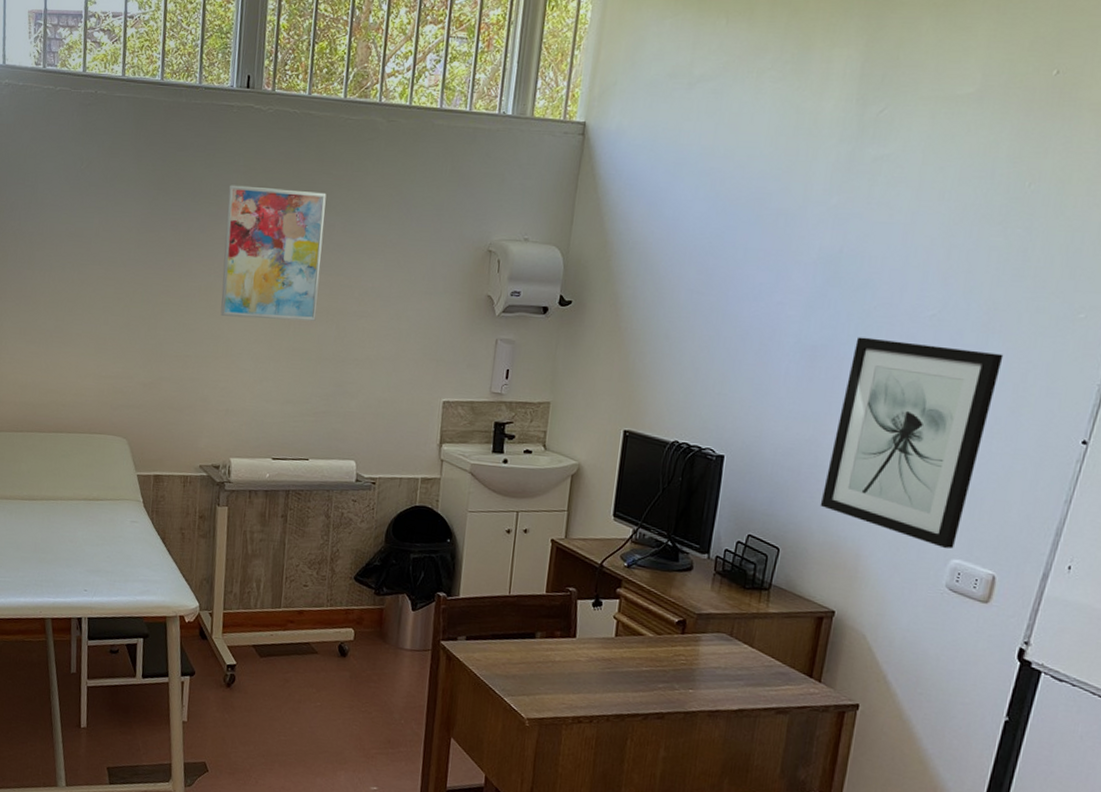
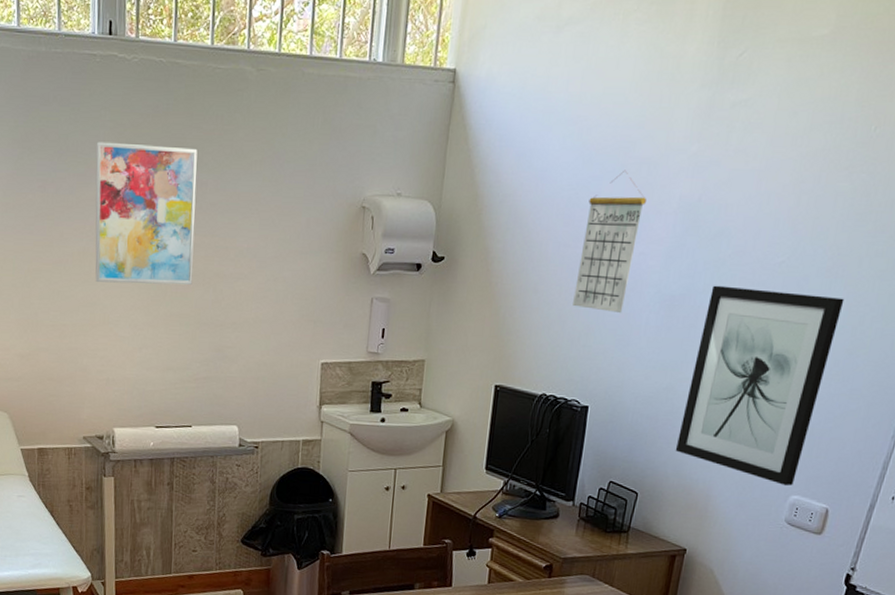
calendar: none [707,220,784,363] -> present [573,170,646,314]

